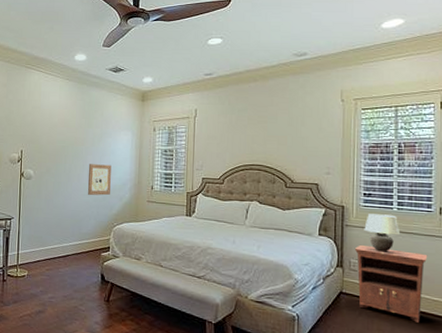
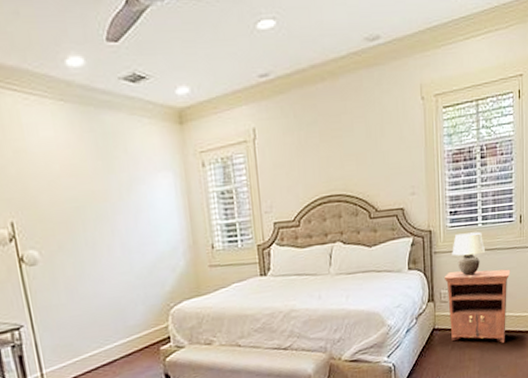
wall art: present [87,164,111,196] -> none [119,224,158,273]

